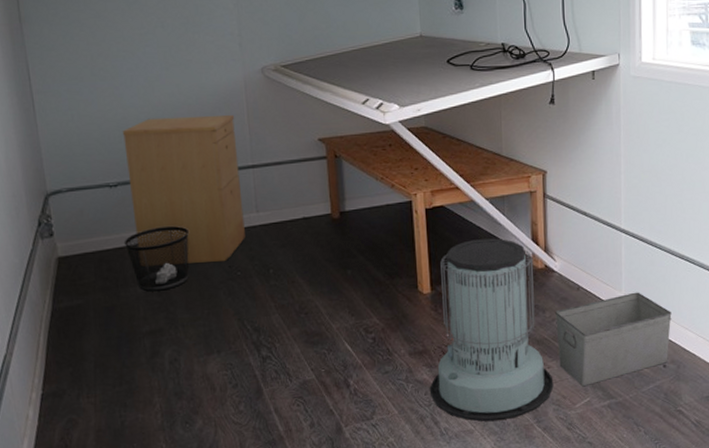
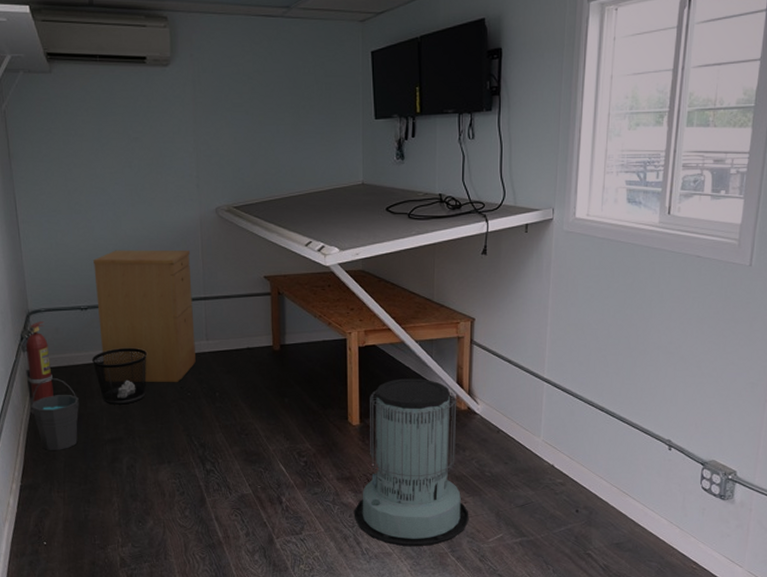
fire extinguisher: none [44,203,80,311] -> present [25,321,54,415]
bucket: none [52,266,111,350] -> present [31,378,79,450]
storage bin: present [555,292,672,386] -> none [475,439,588,522]

